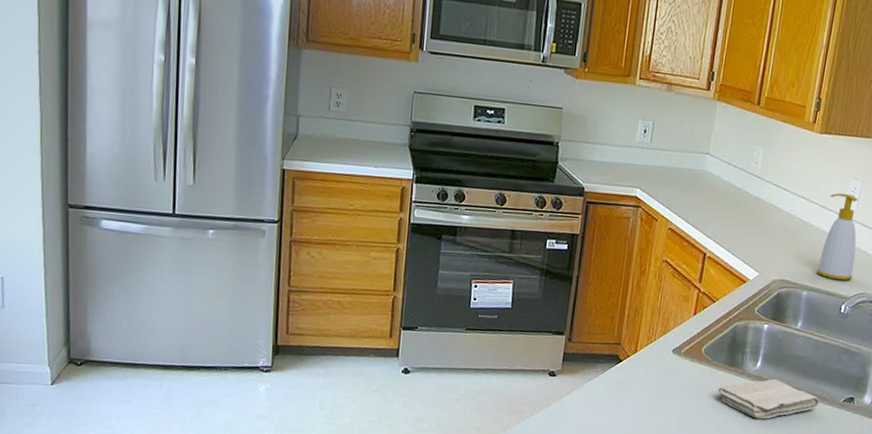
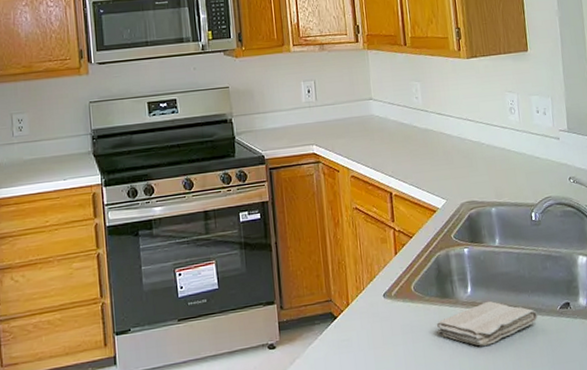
soap bottle: present [816,193,858,281] -> none [492,107,534,191]

